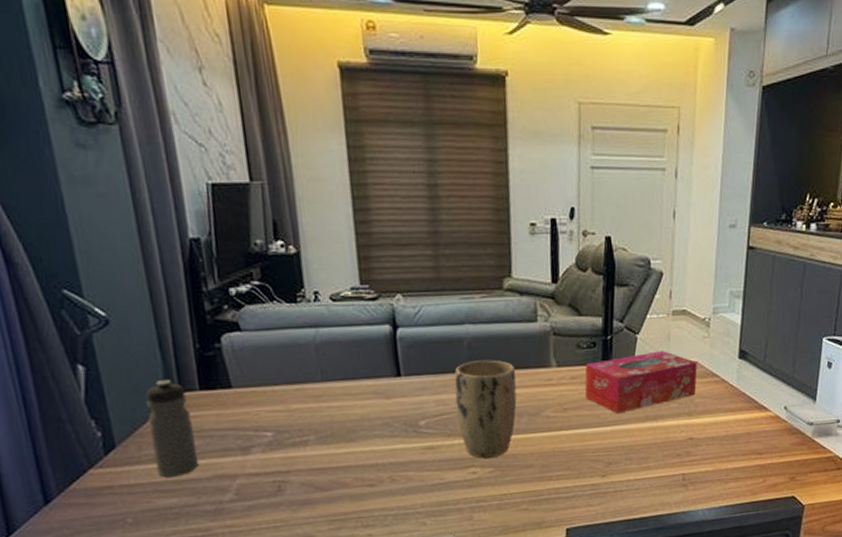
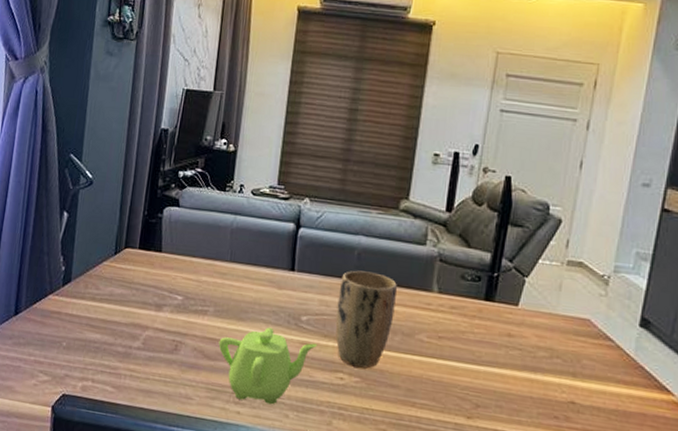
water bottle: present [145,380,200,477] -> none [93,235,129,317]
teapot: none [330,440,443,522] -> present [218,327,318,405]
tissue box: present [584,350,697,414] -> none [461,296,590,356]

